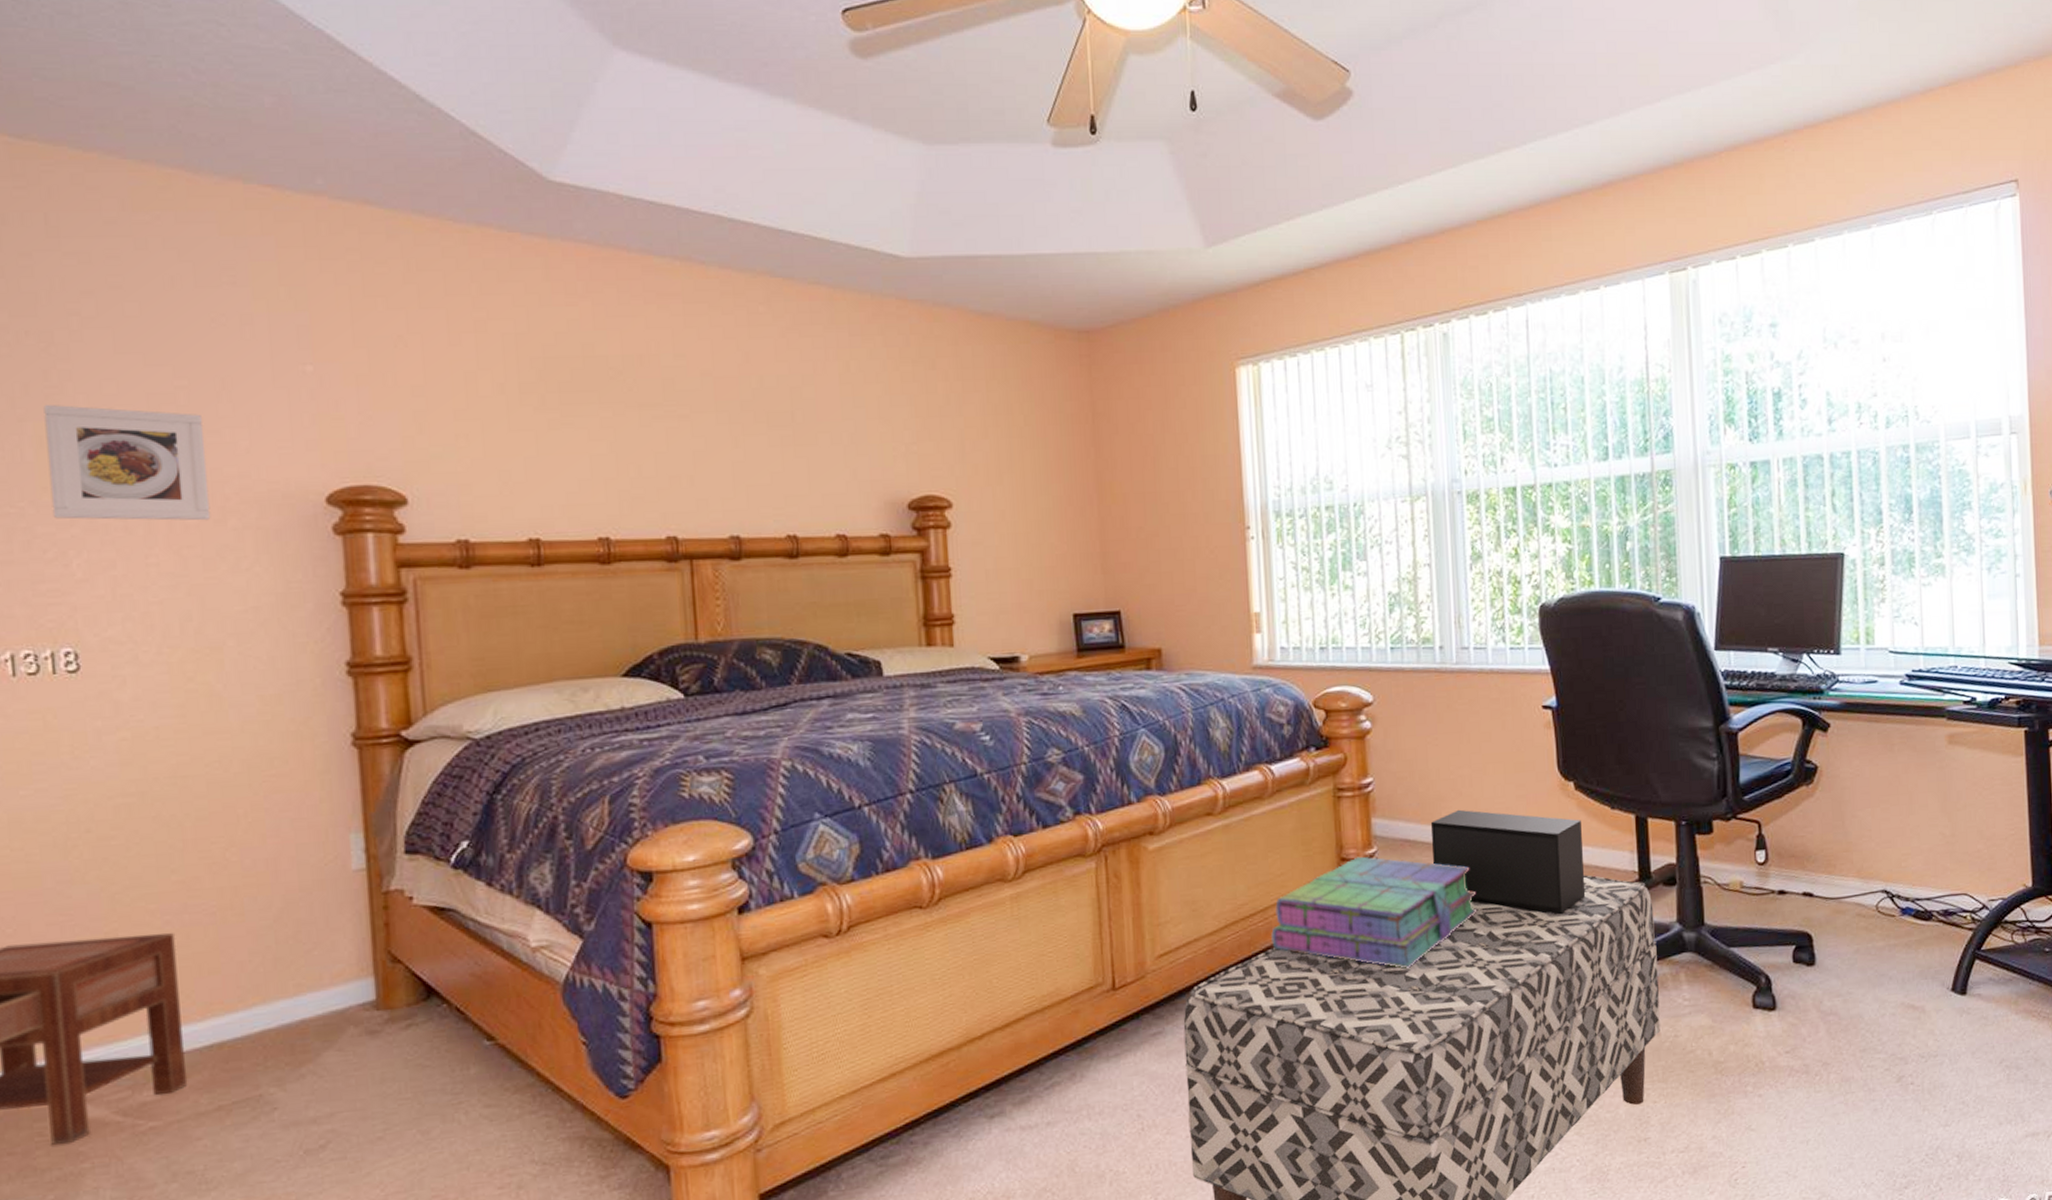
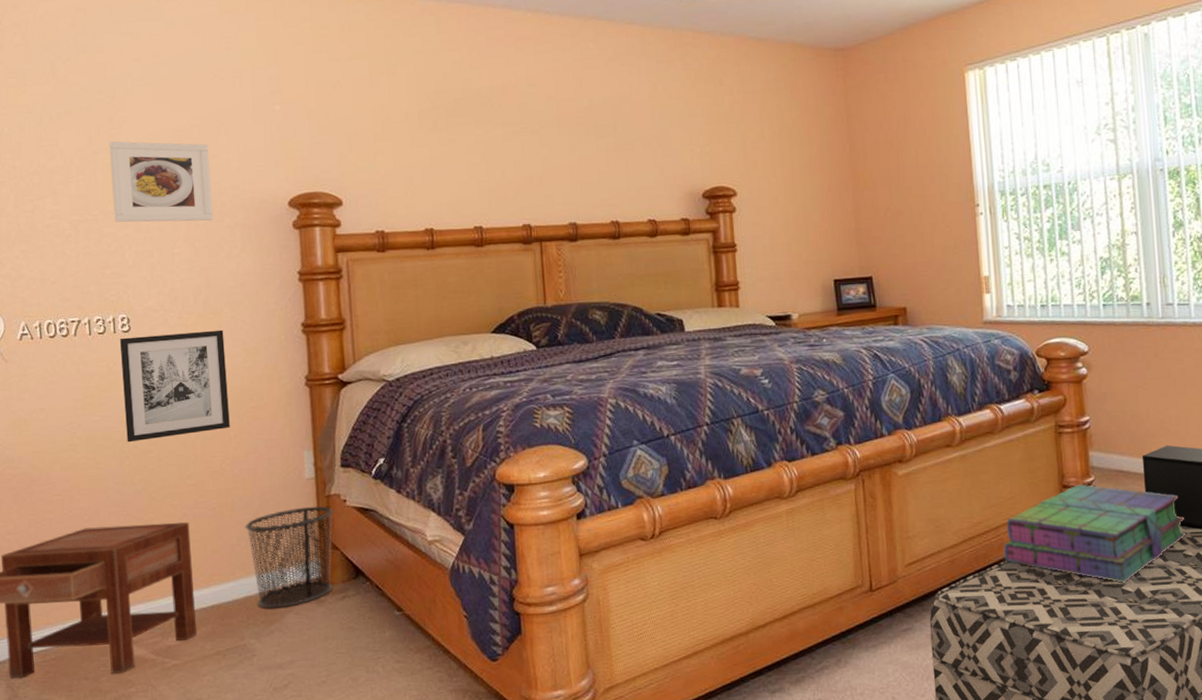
wall art: none [63,670,238,826] -> present [120,329,230,443]
waste bin: none [260,906,395,1046] -> present [245,506,334,609]

